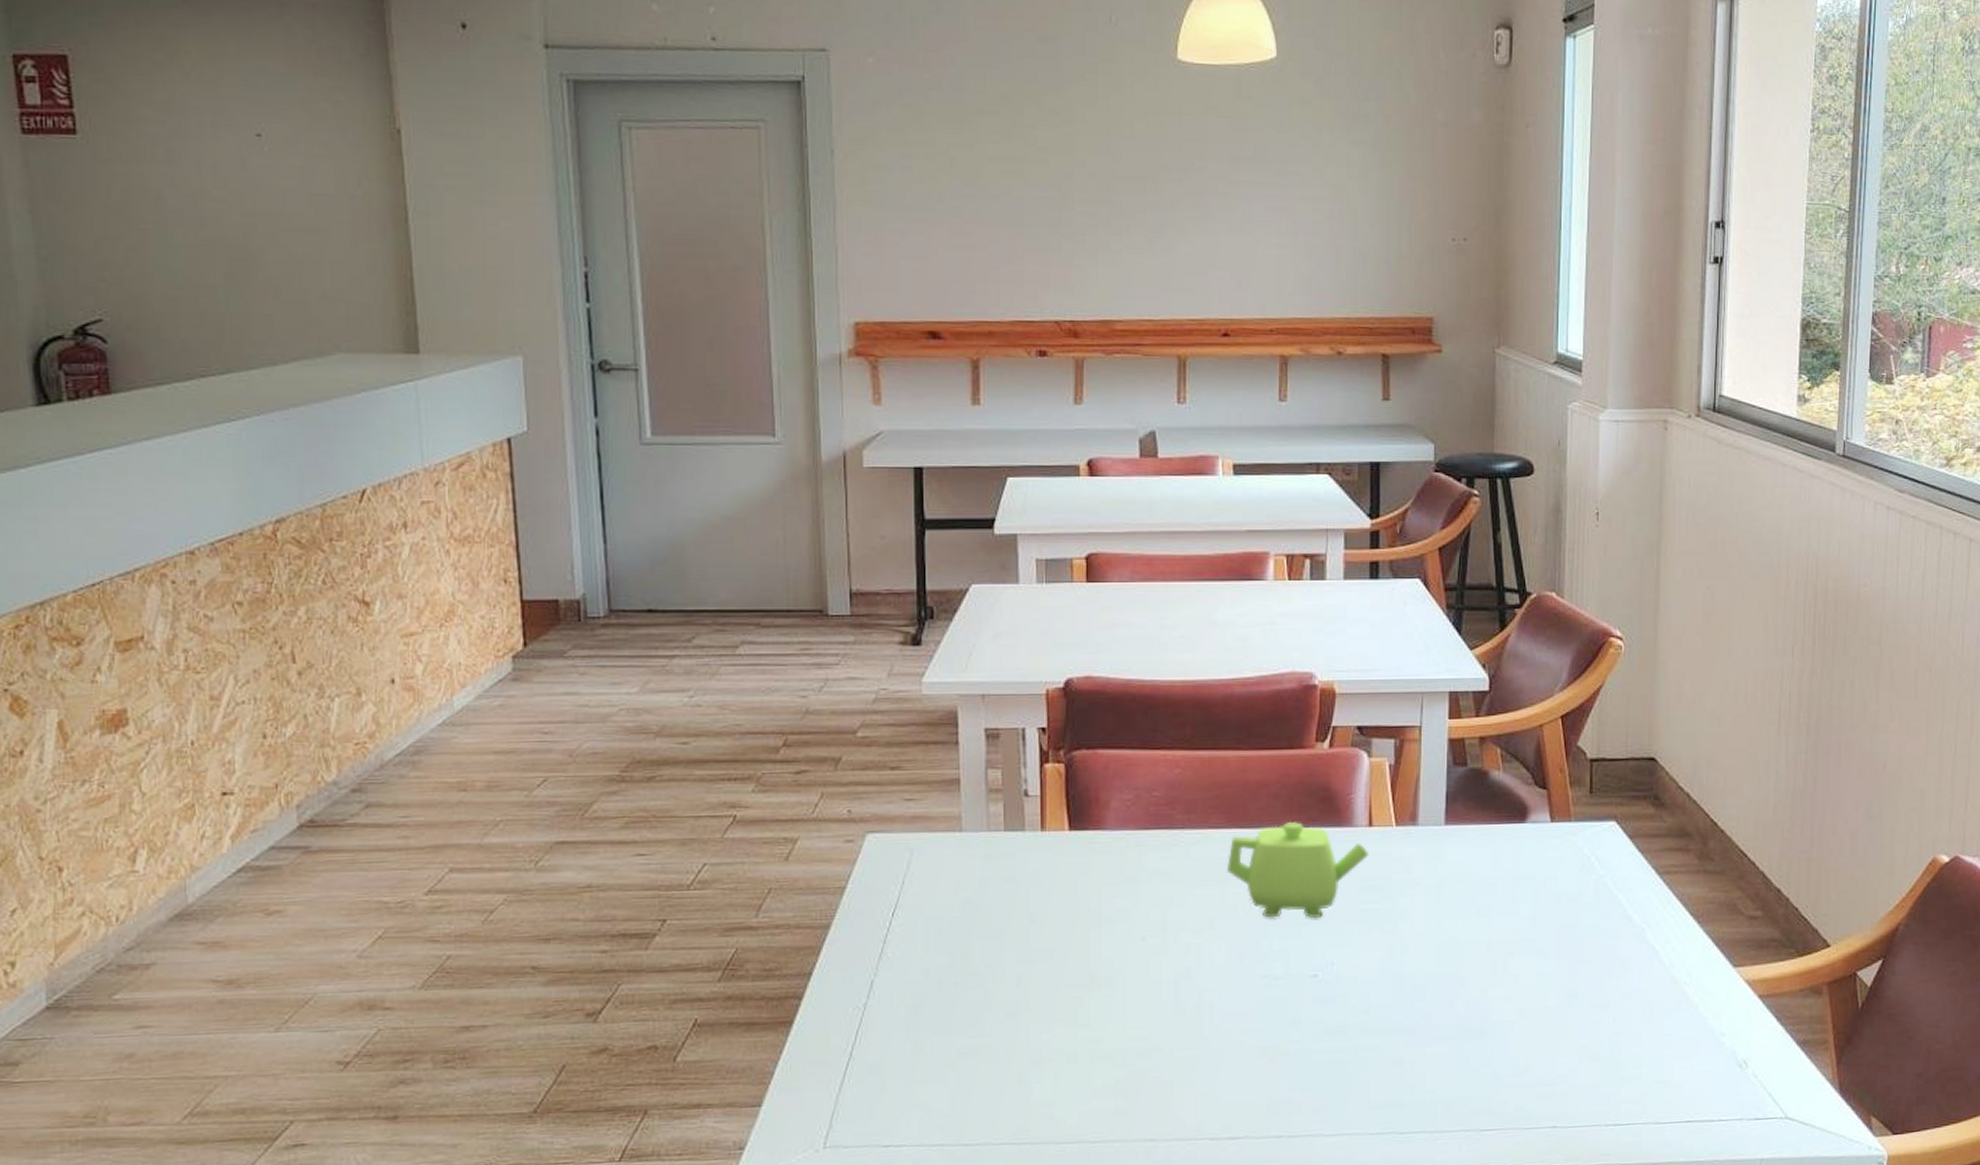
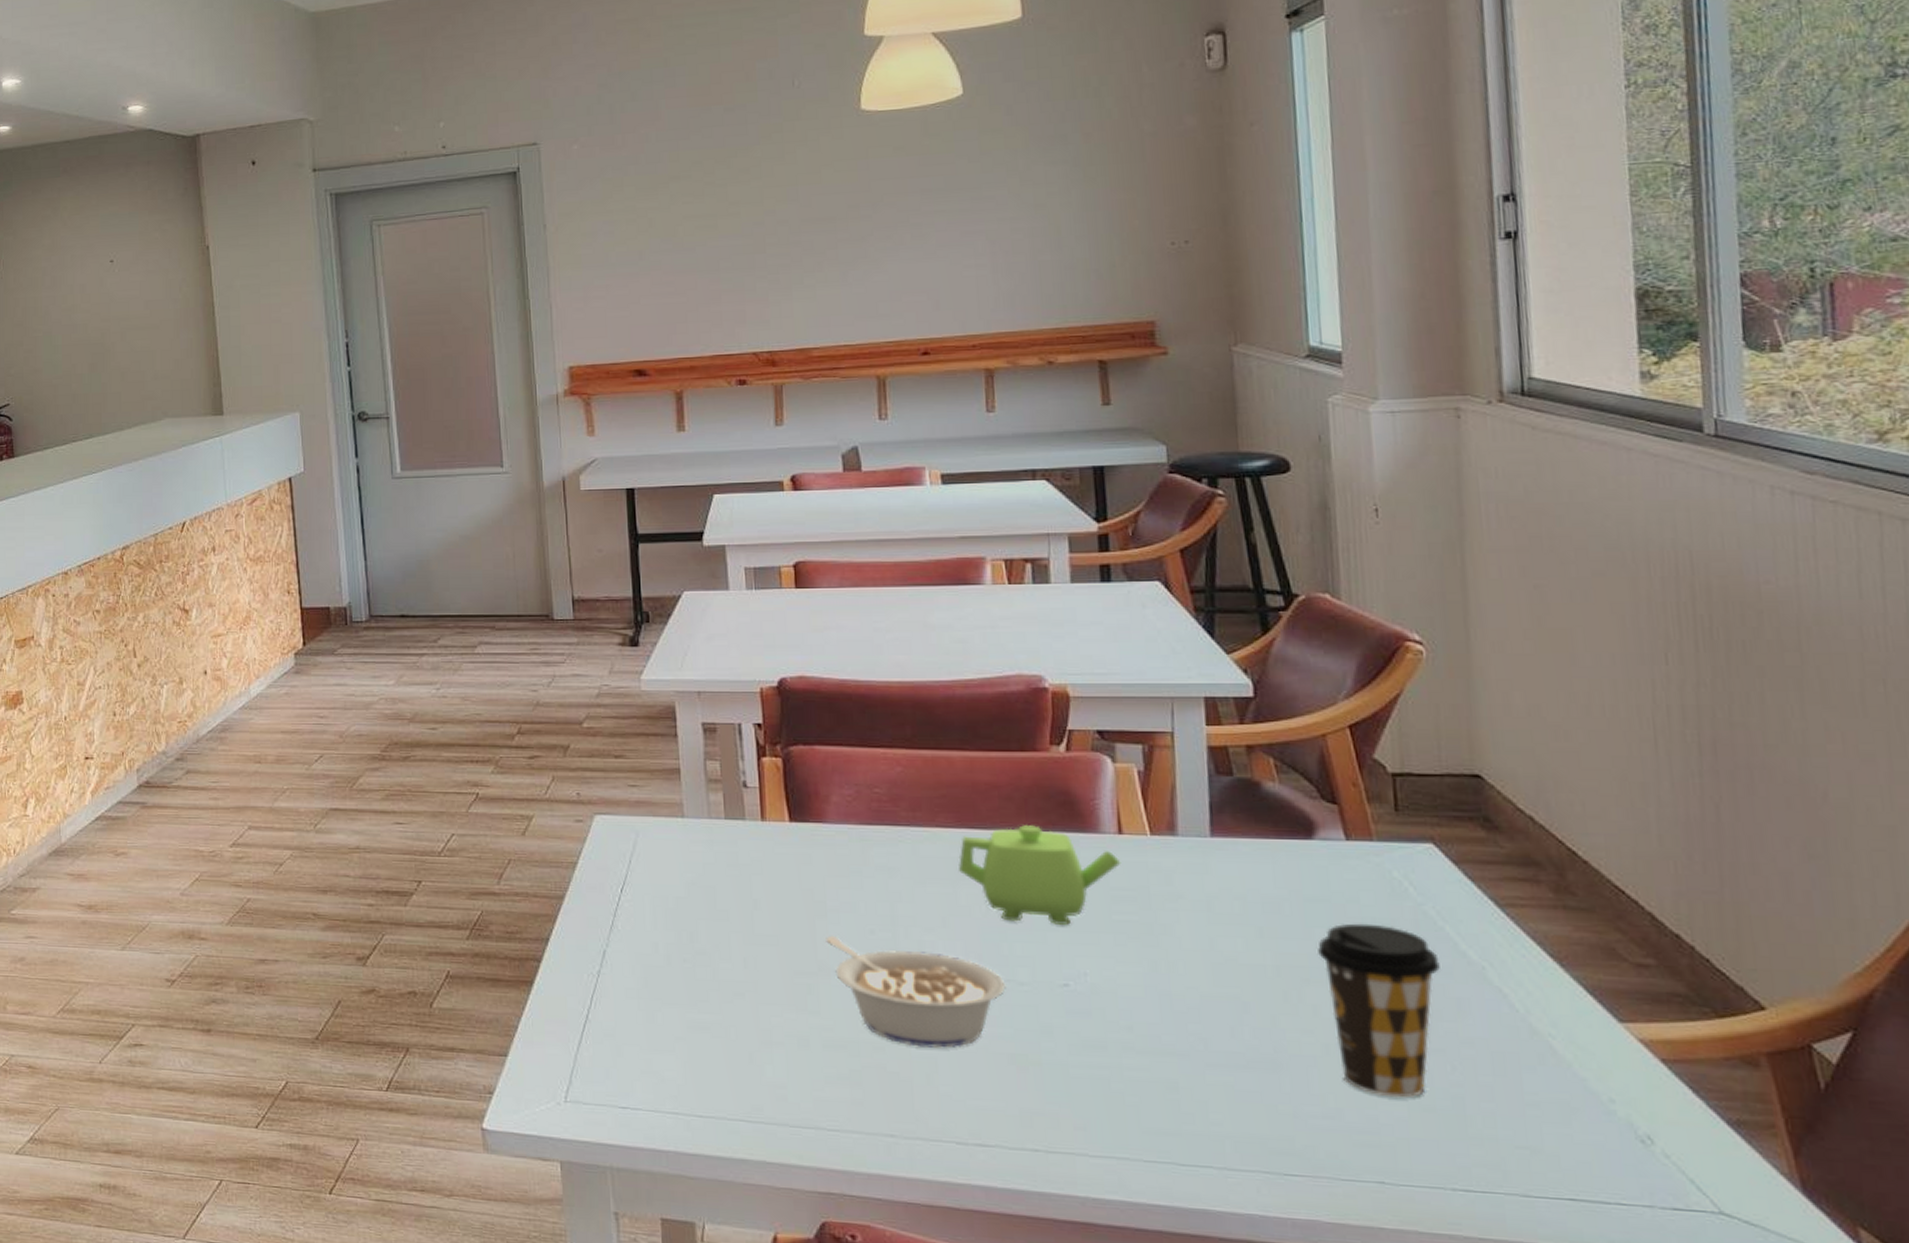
legume: none [1099,945,1263,1050] -> present [826,935,1006,1048]
coffee cup: none [1522,897,1612,1051] -> present [1318,923,1440,1098]

